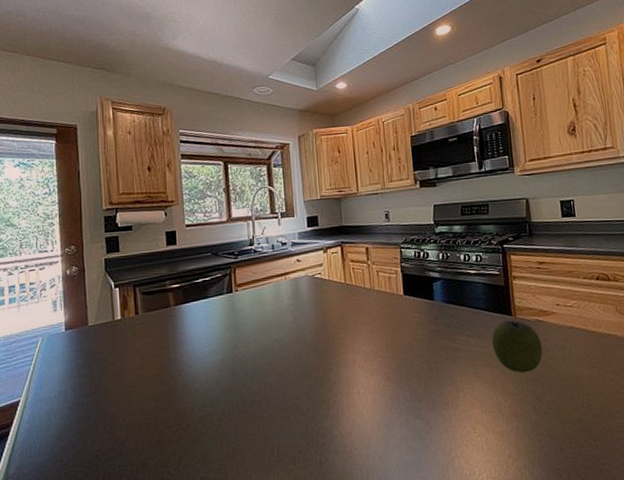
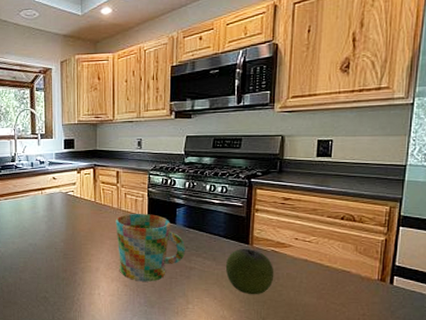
mug: none [369,291,449,372] -> present [115,213,186,282]

